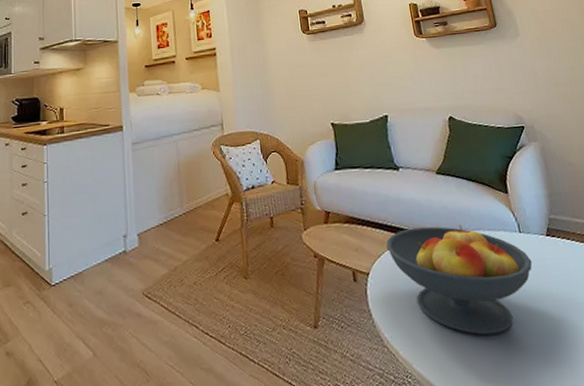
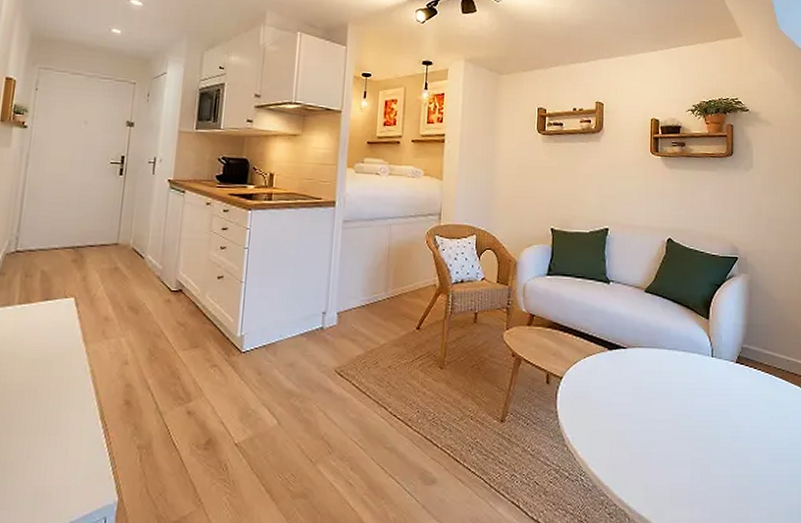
fruit bowl: present [386,225,533,335] -> none [584,340,718,446]

